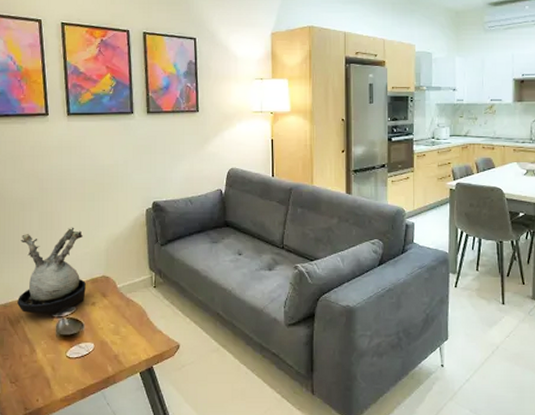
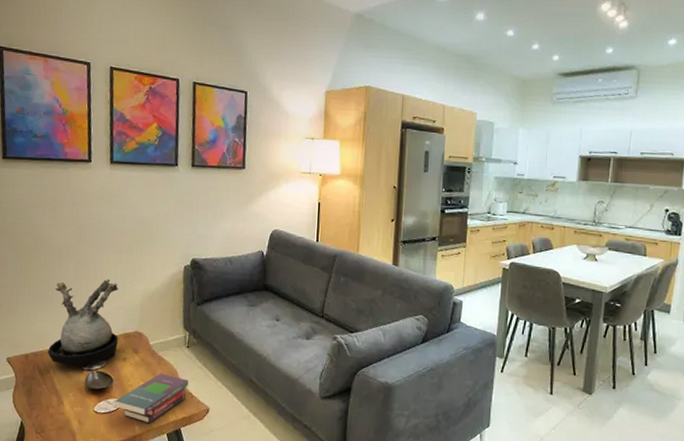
books: none [86,314,158,364] -> present [114,373,189,424]

